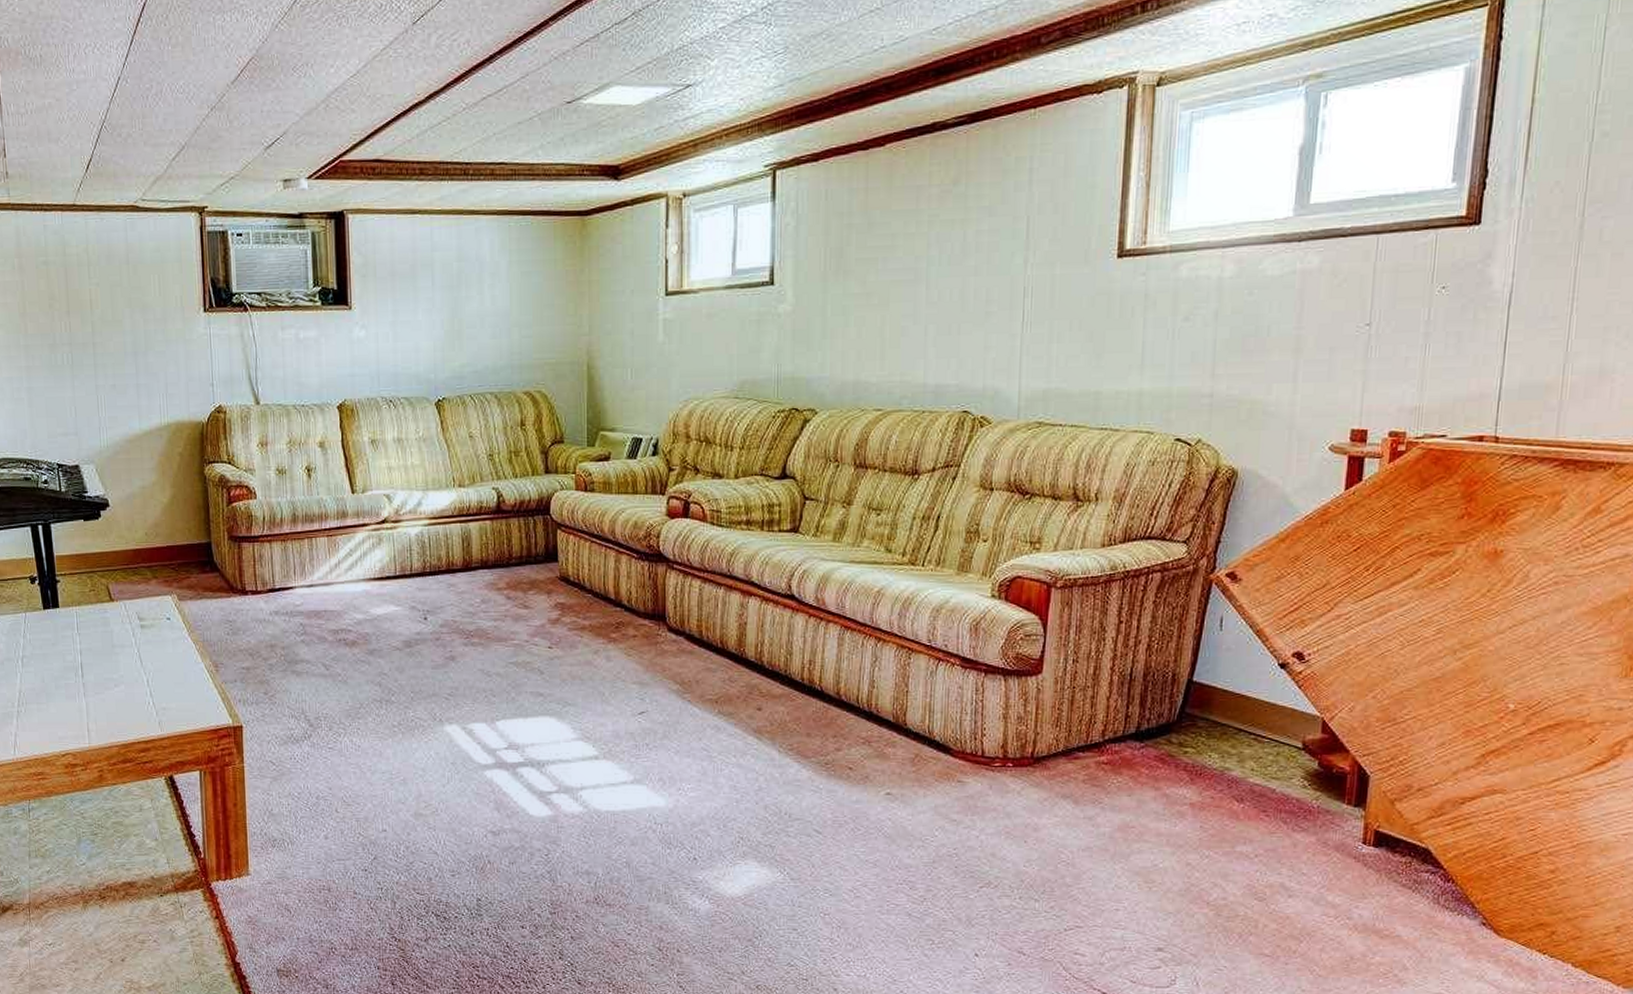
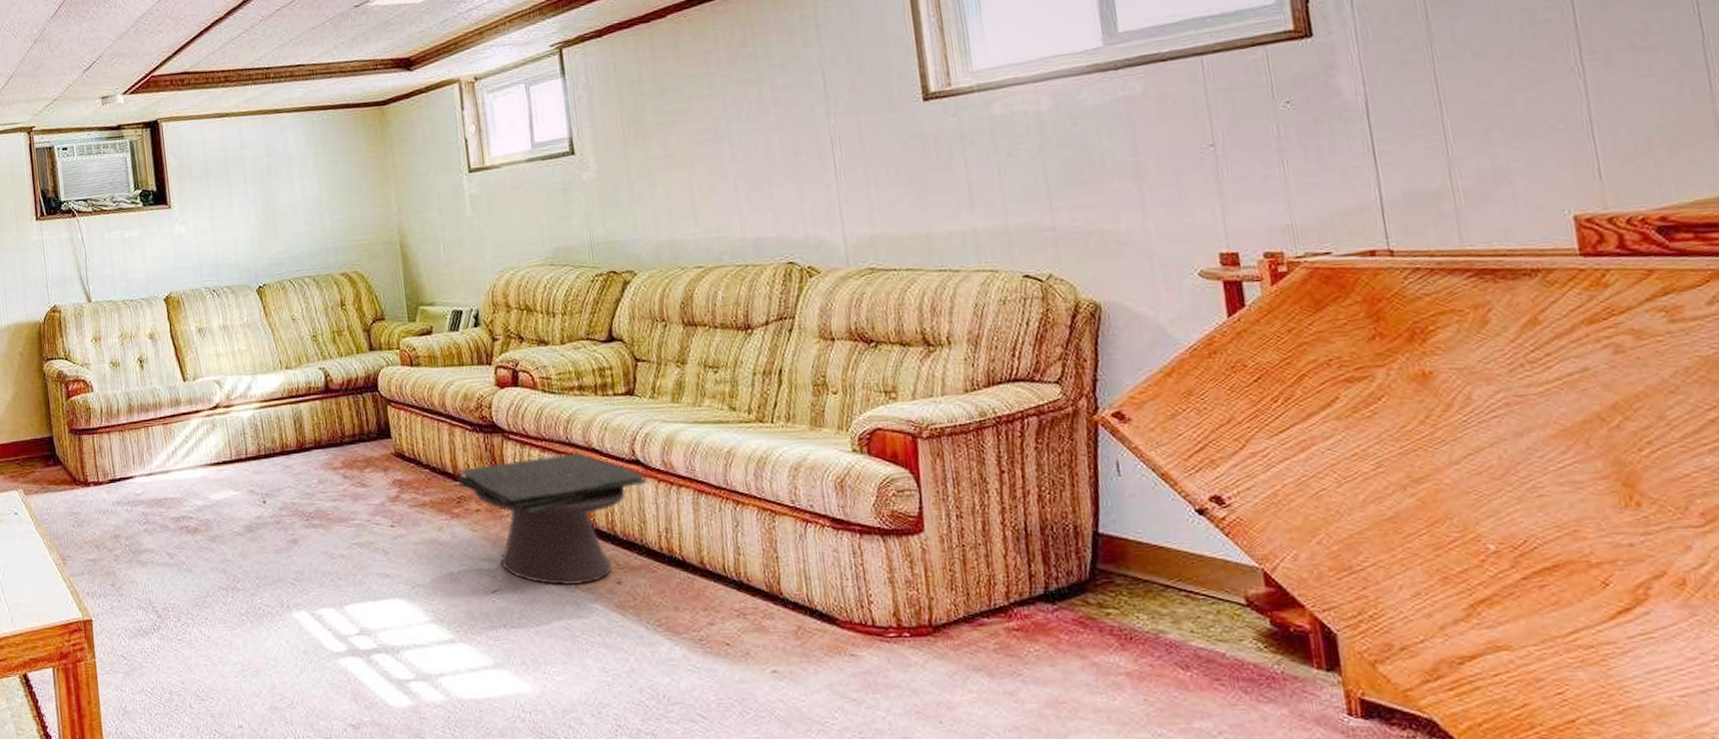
side table: none [616,585,800,710] -> present [455,452,648,586]

